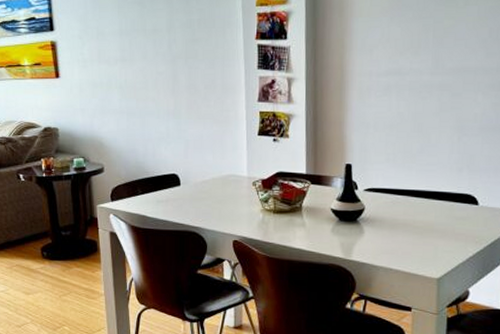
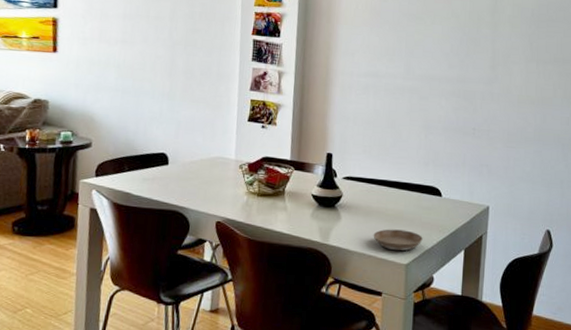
saucer: none [400,242,457,265] -> present [373,229,423,251]

